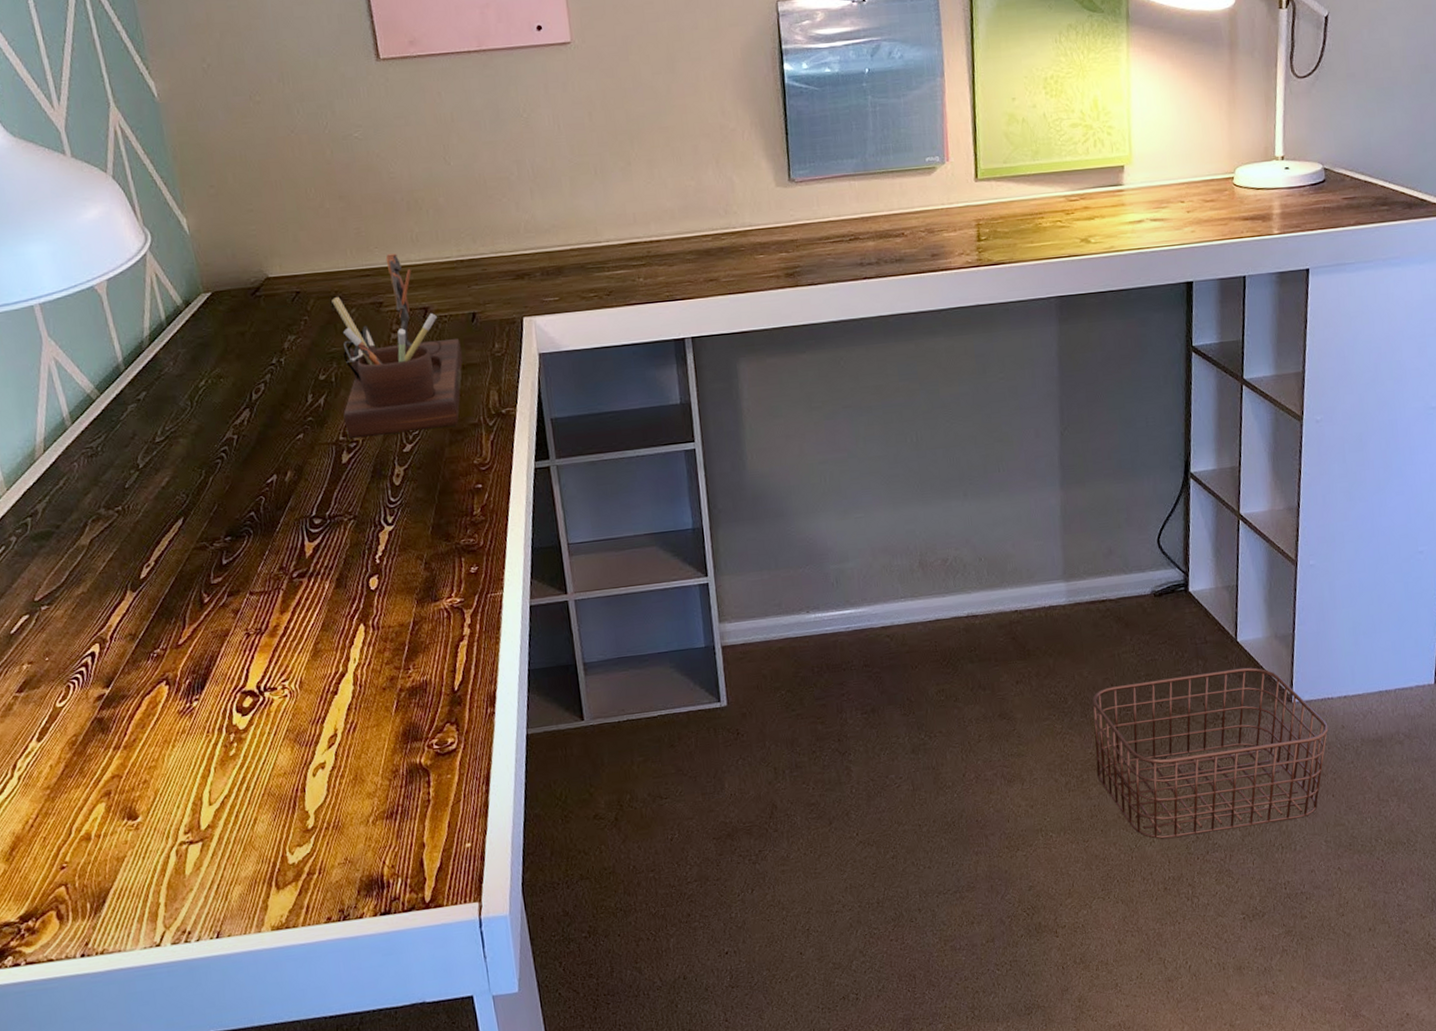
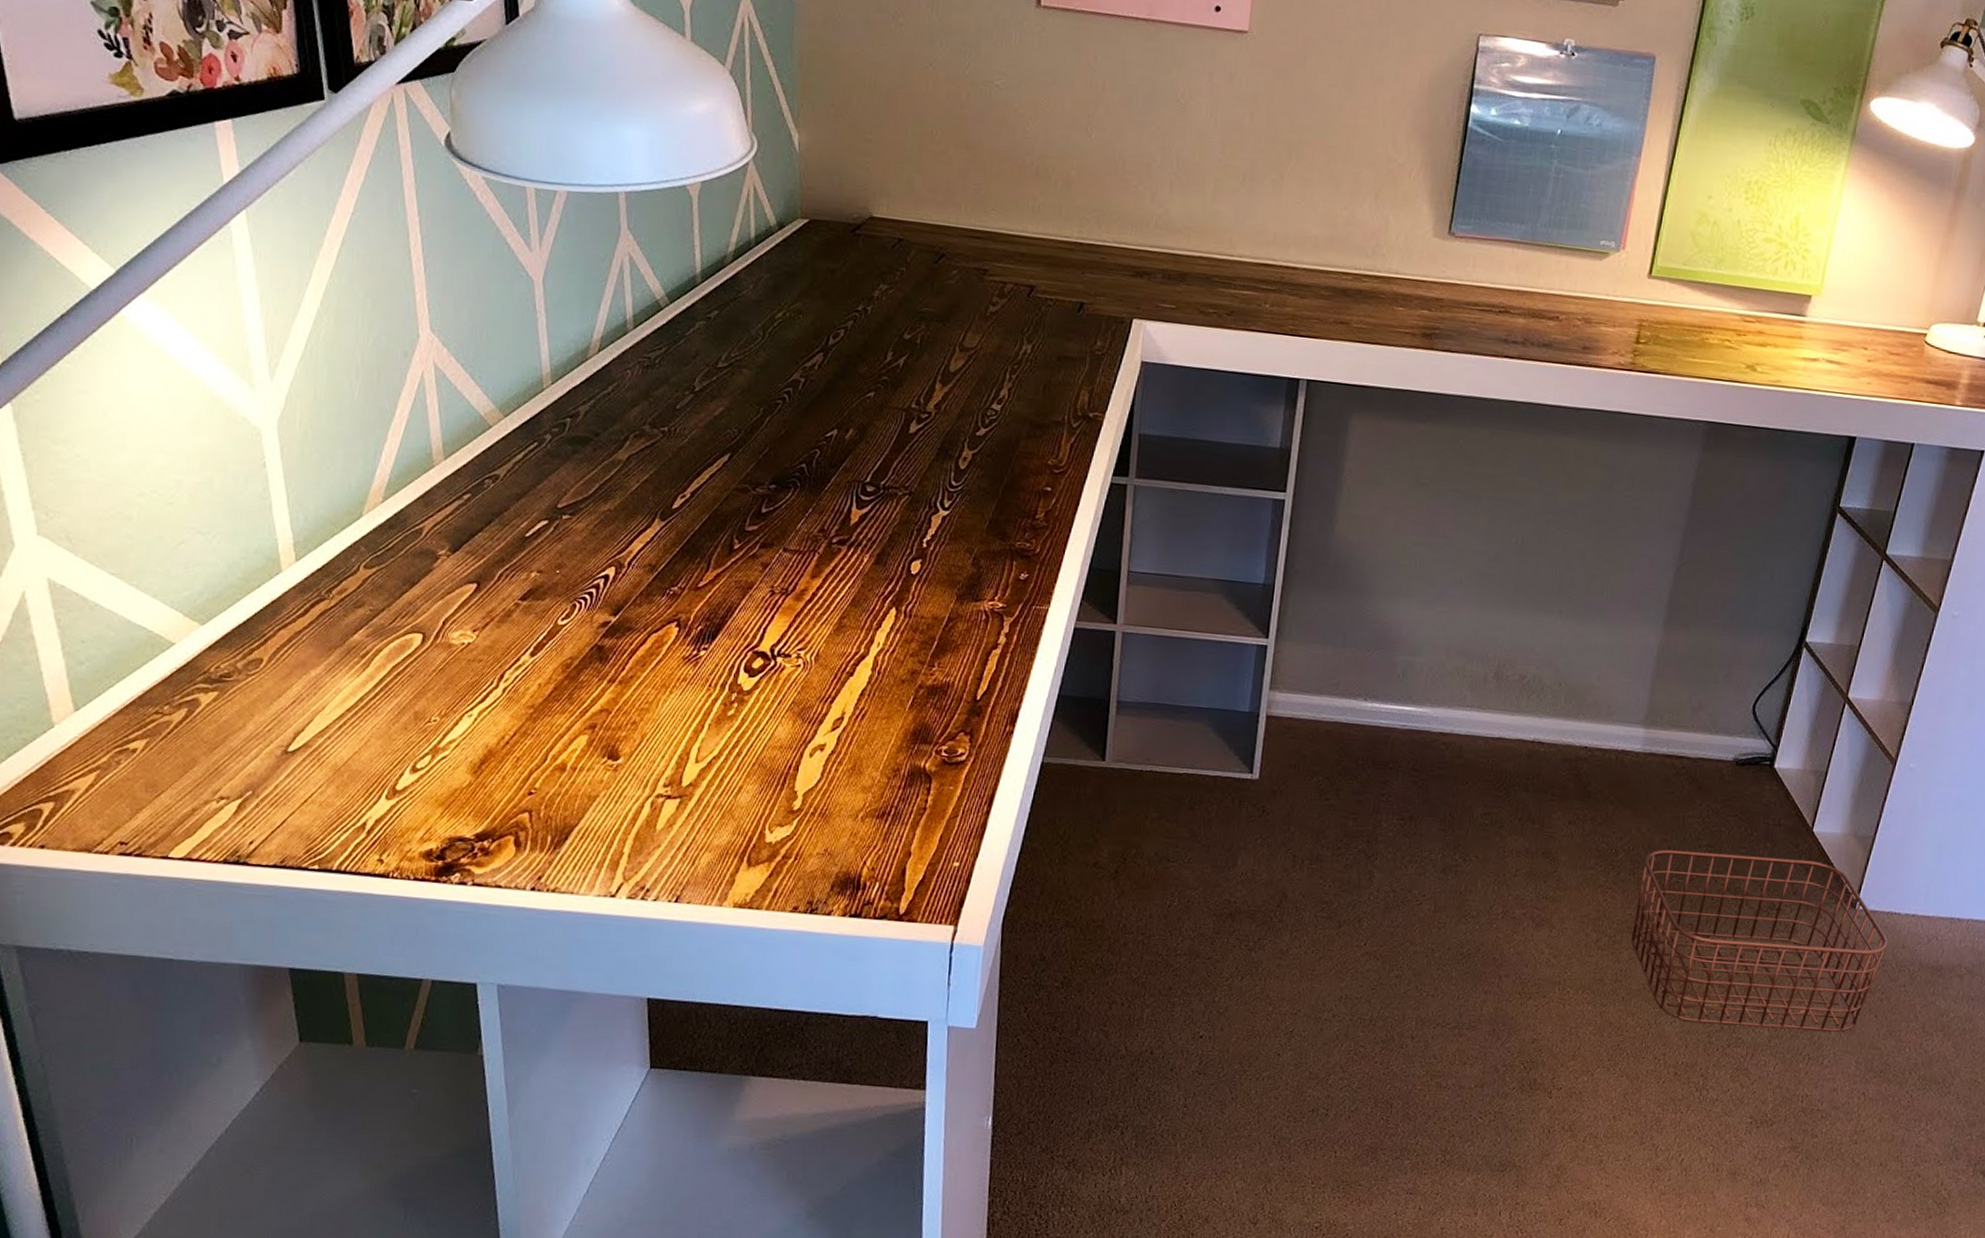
desk organizer: present [331,253,463,439] -> none [920,219,1061,419]

